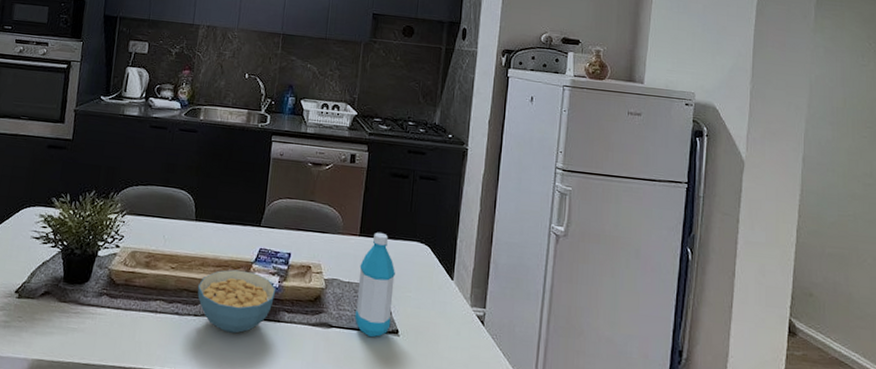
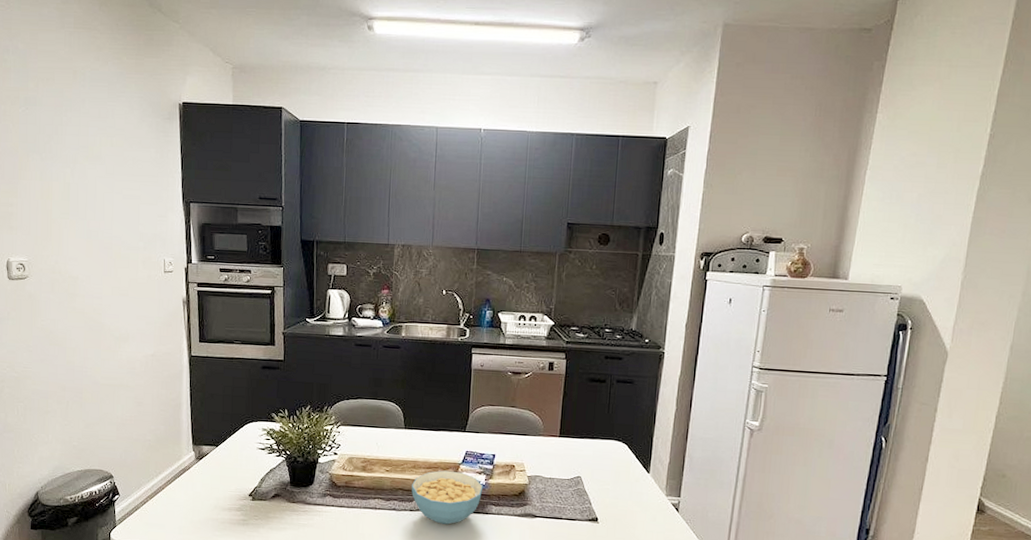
water bottle: present [355,232,395,338] -> none [557,432,594,525]

